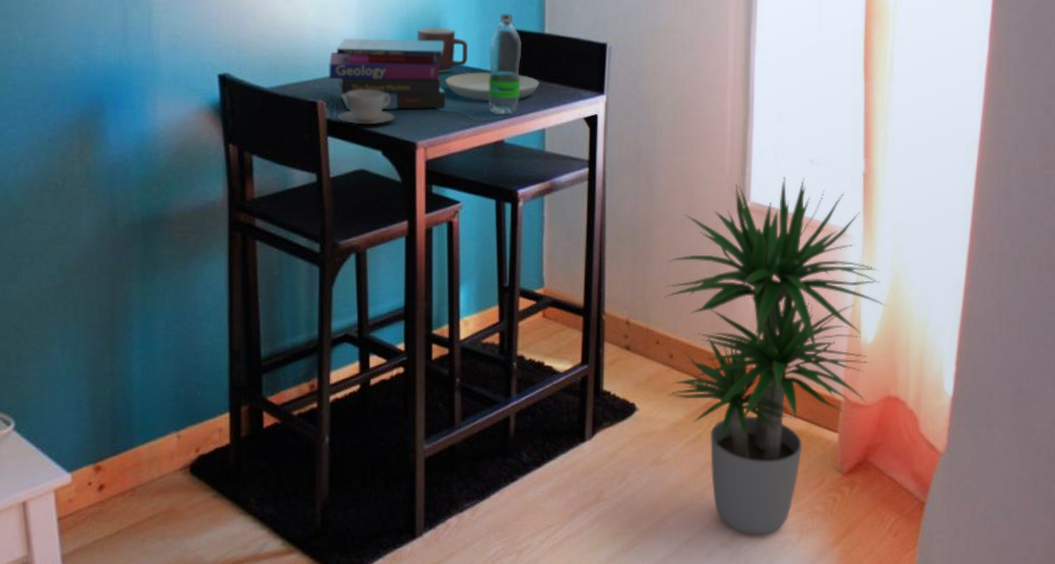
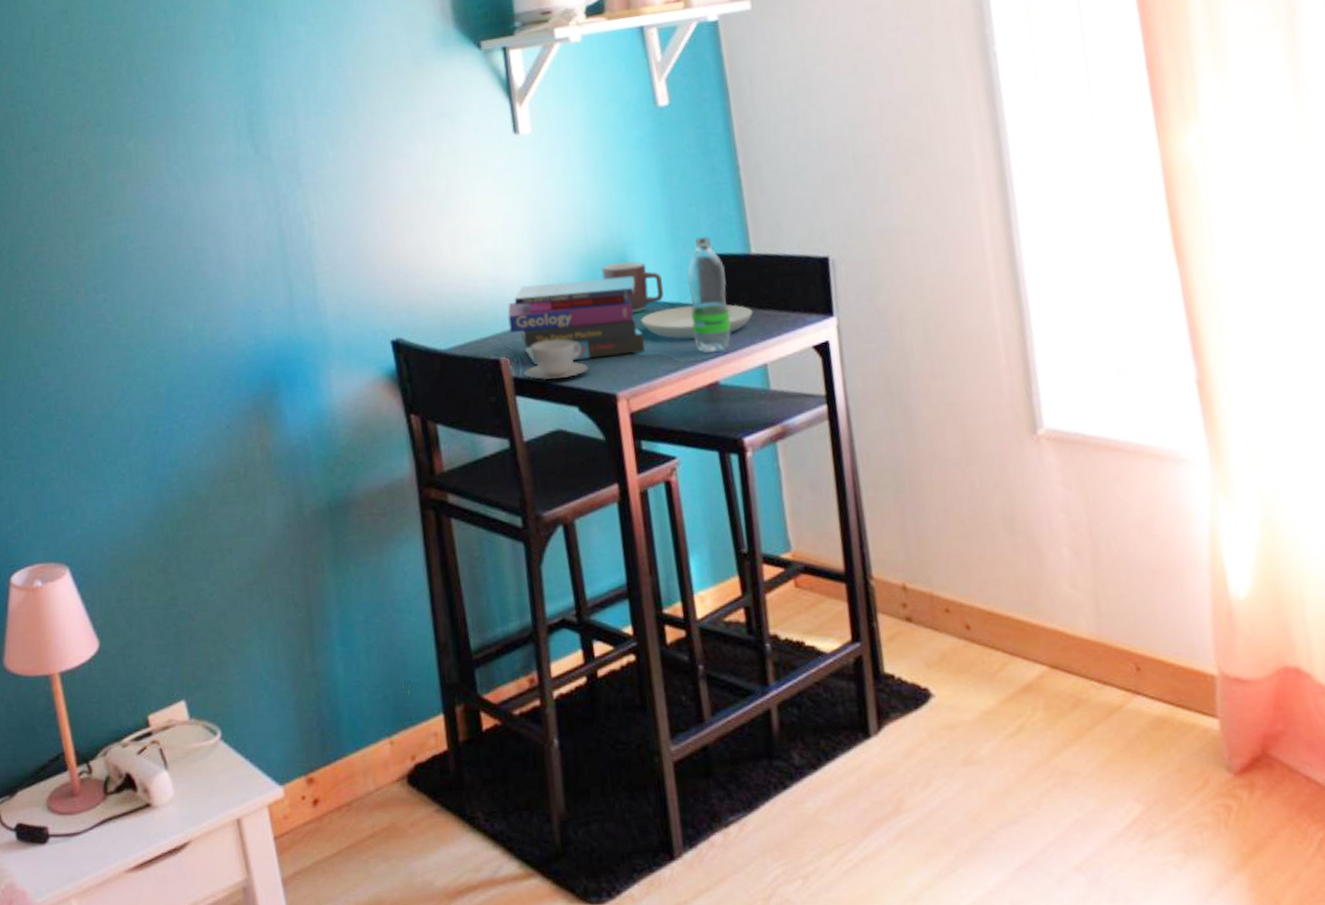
potted plant: present [664,177,887,536] -> none [944,392,1261,857]

